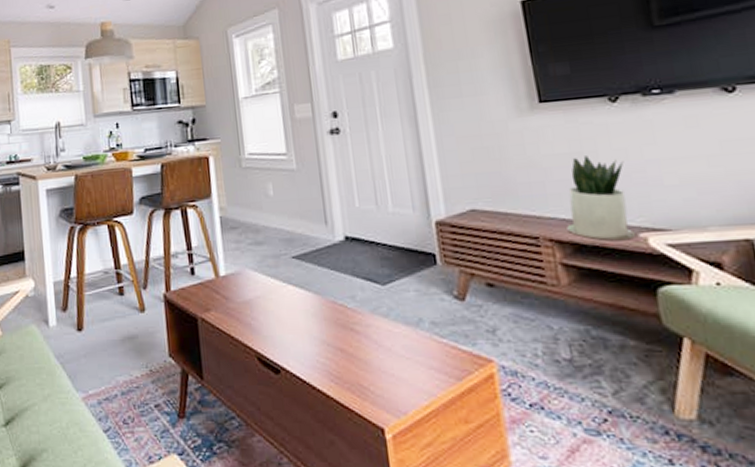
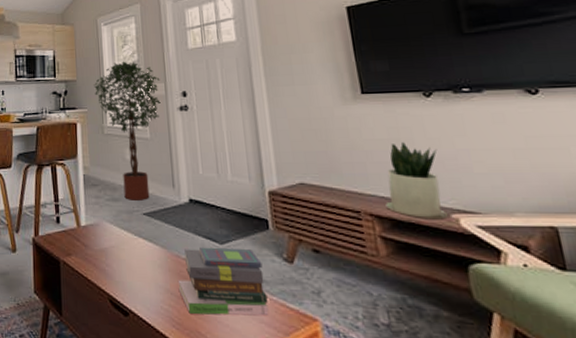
potted tree: none [226,79,307,243] -> present [93,61,161,200]
books: none [335,289,439,365] -> present [178,247,269,316]

